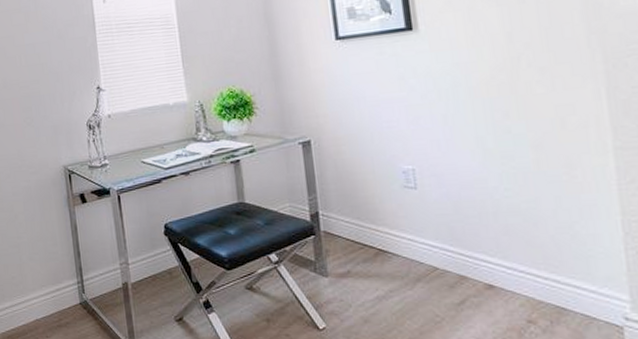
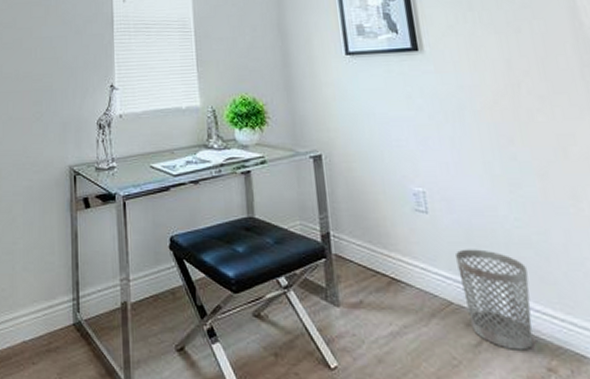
wastebasket: none [442,219,516,306] -> present [454,249,534,351]

